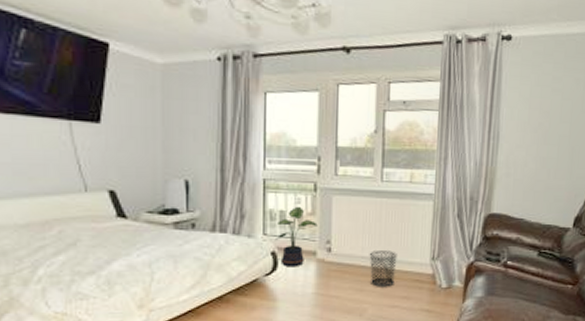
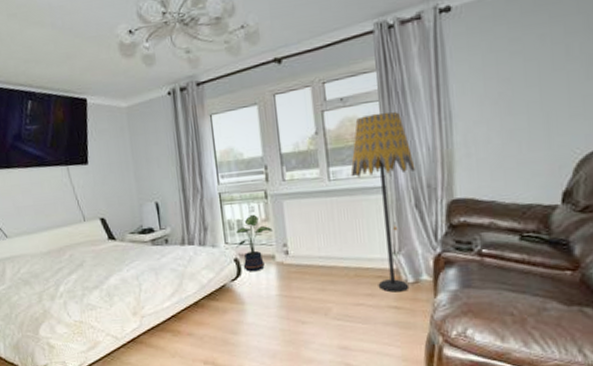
waste bin: present [369,251,397,287] -> none [326,248,356,286]
floor lamp: none [403,122,462,296] -> present [350,111,415,293]

